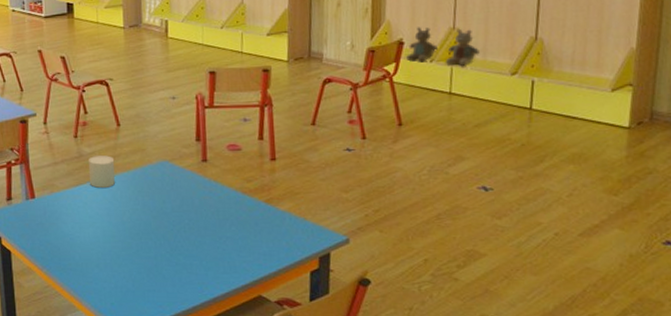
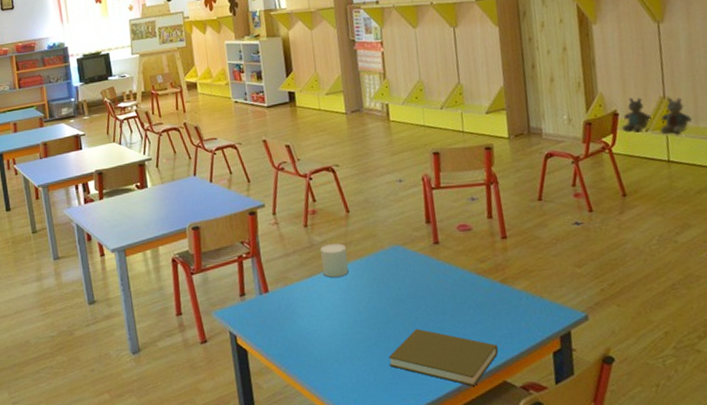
book: none [147,241,257,299] -> present [388,328,499,387]

